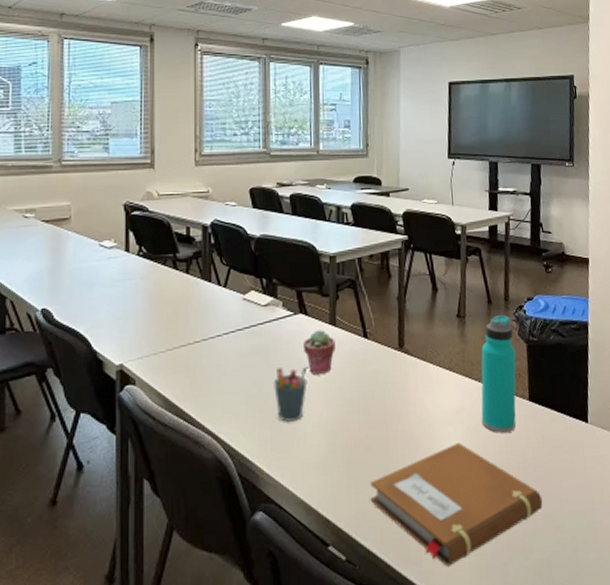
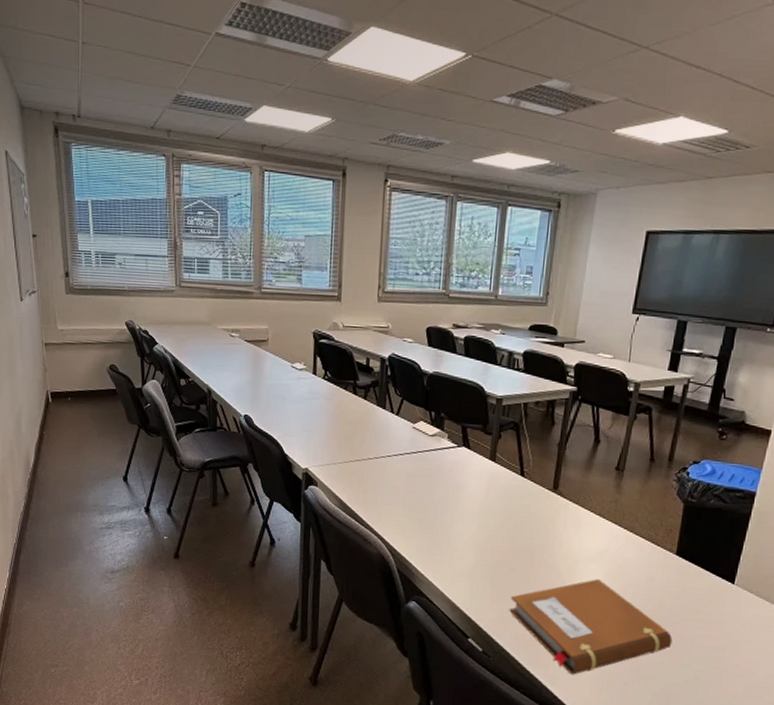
pen holder: present [274,366,308,422] -> none [433,490,465,536]
potted succulent: present [304,330,336,376] -> none [463,463,493,503]
water bottle: present [481,315,517,433] -> none [624,473,672,579]

